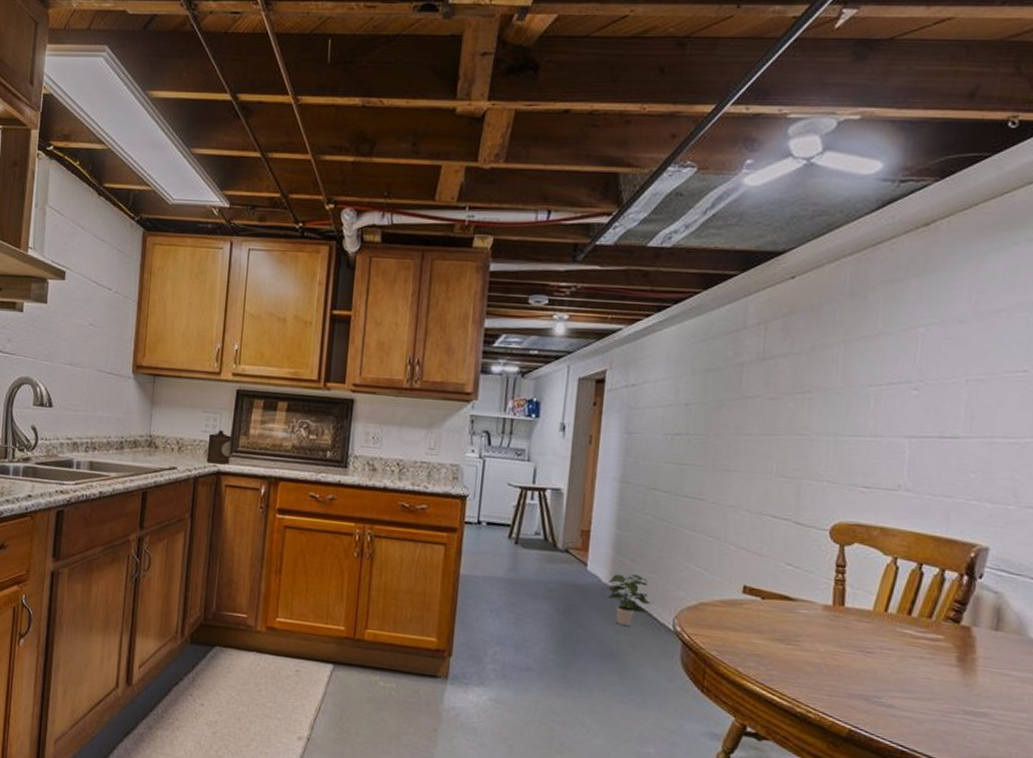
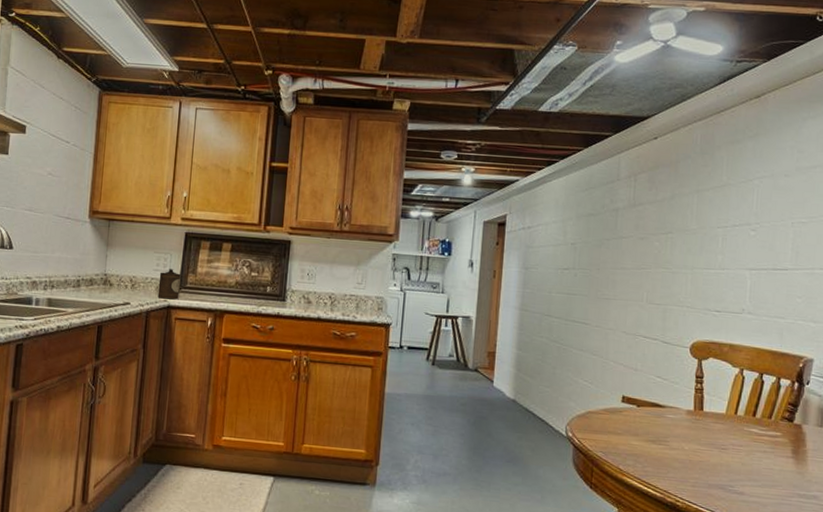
potted plant: present [609,574,652,627] -> none [512,389,548,434]

